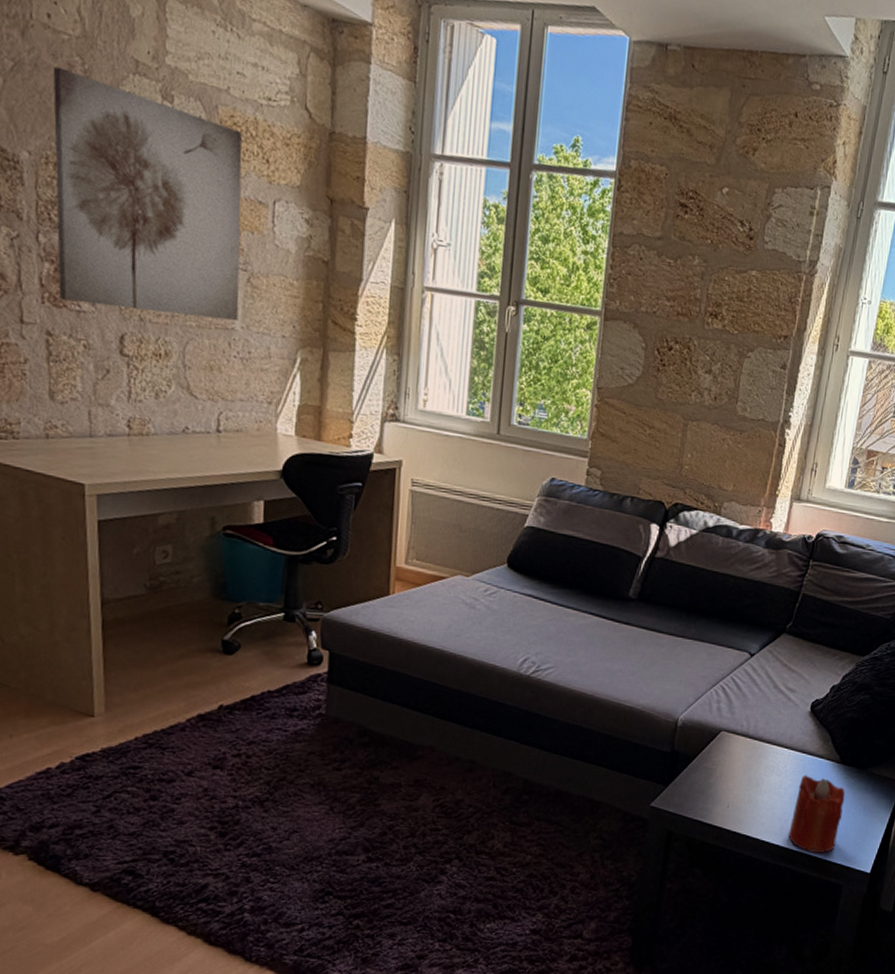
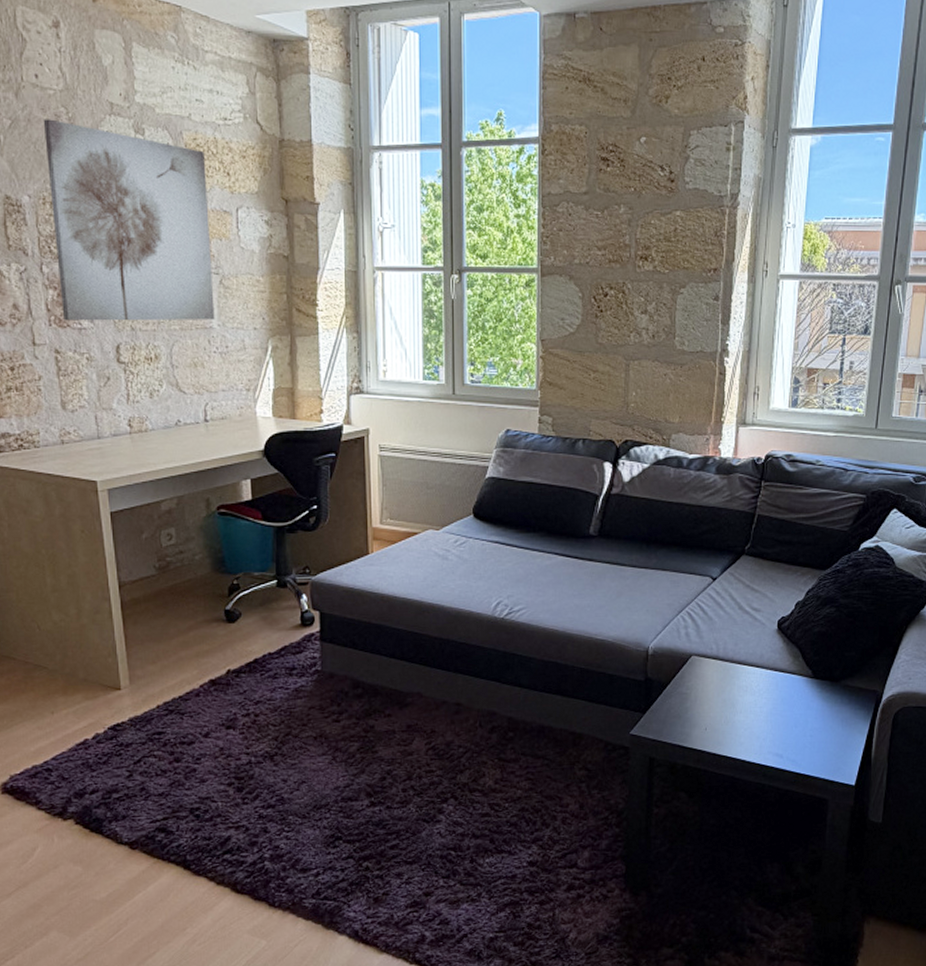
candle: present [788,775,846,854] -> none [769,692,822,770]

